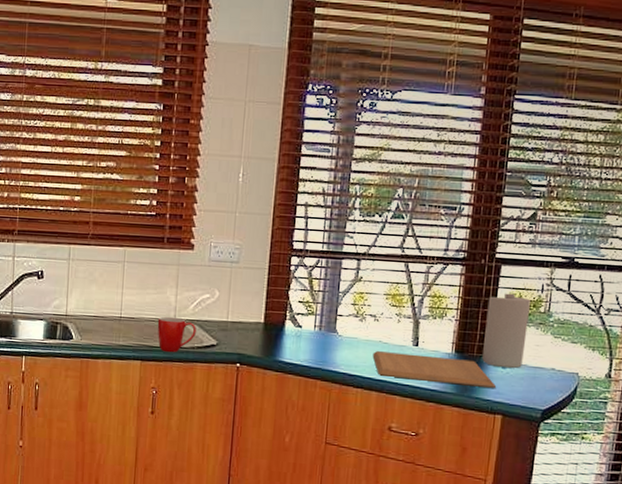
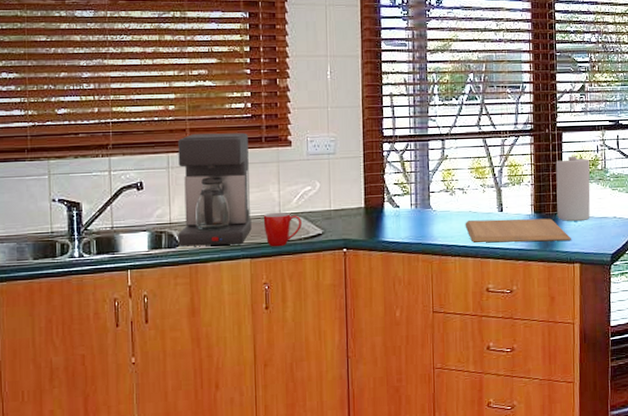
coffee maker: none [72,227,150,345] -> present [178,133,252,247]

